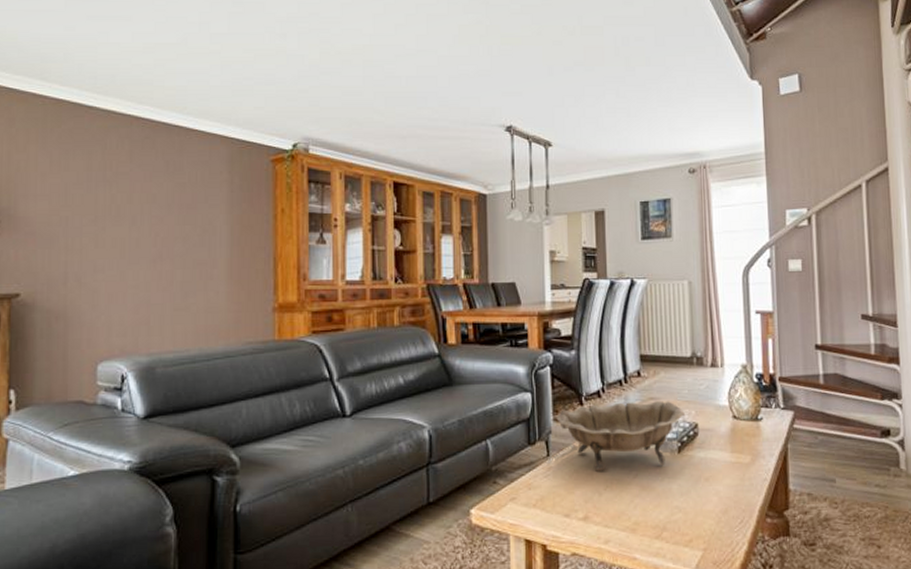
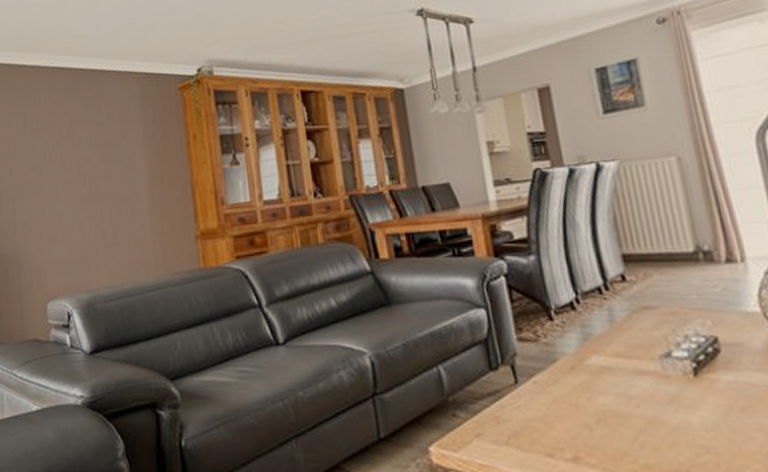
decorative bowl: present [555,401,686,471] -> none [519,310,699,401]

